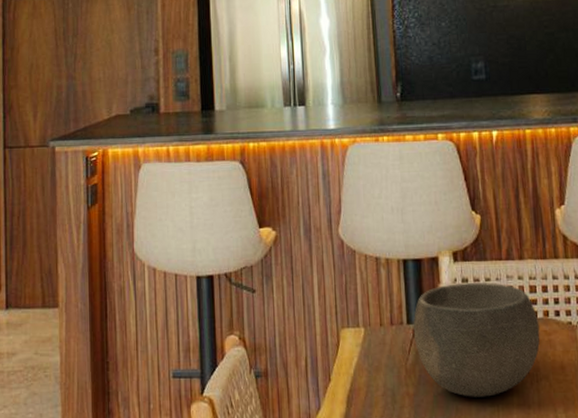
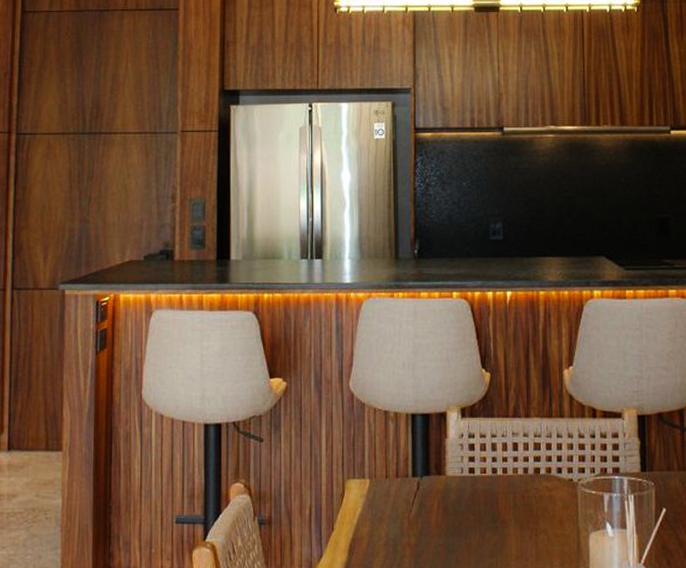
bowl: present [413,283,540,397] -> none [418,439,542,549]

